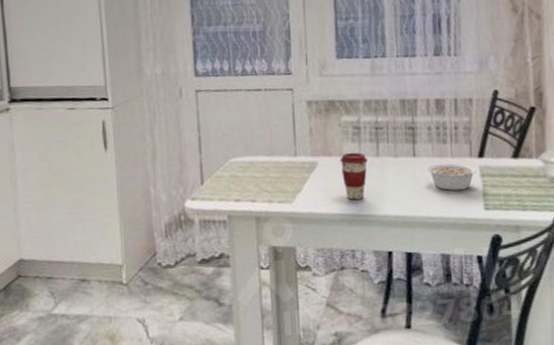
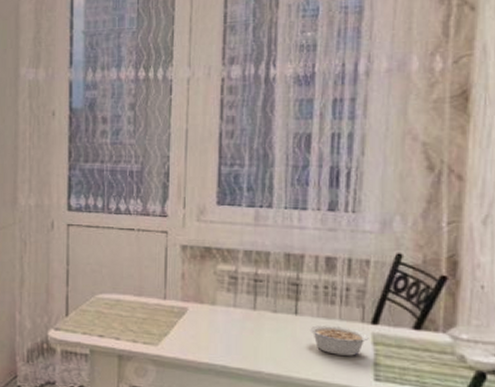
coffee cup: present [339,152,367,200] -> none [212,302,243,351]

